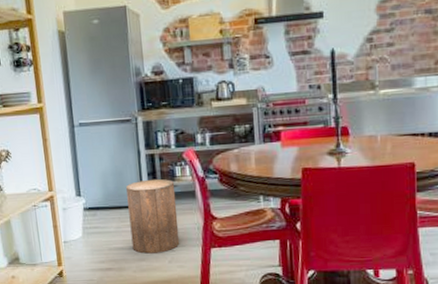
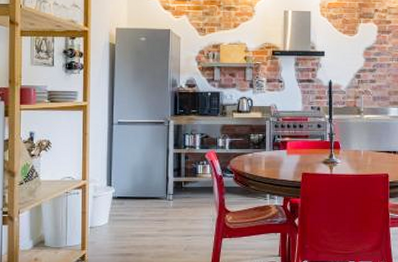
stool: present [126,178,180,254] -> none [153,174,196,241]

